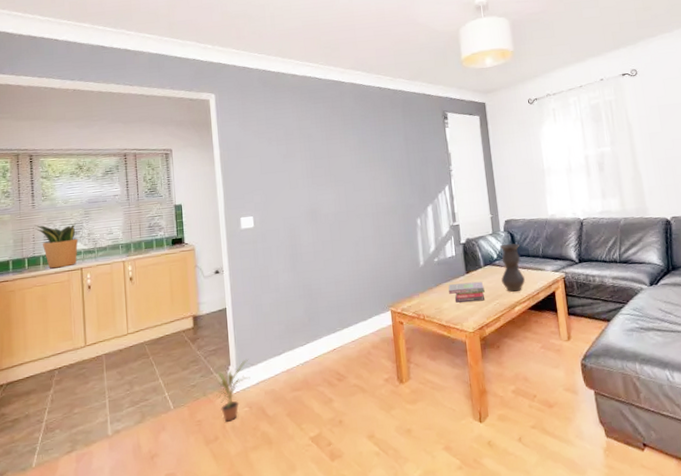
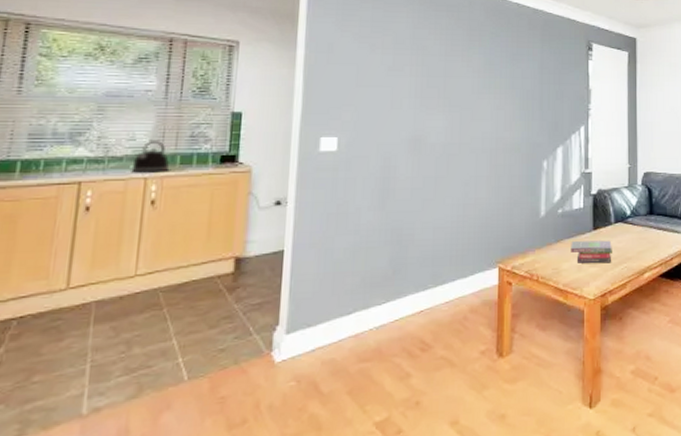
potted plant: present [35,224,78,269] -> none [16,118,81,179]
kettle: none [113,232,139,258] -> present [131,139,170,173]
potted plant: present [215,359,250,422] -> none [250,318,306,400]
vase: present [500,243,525,292] -> none [633,199,659,255]

